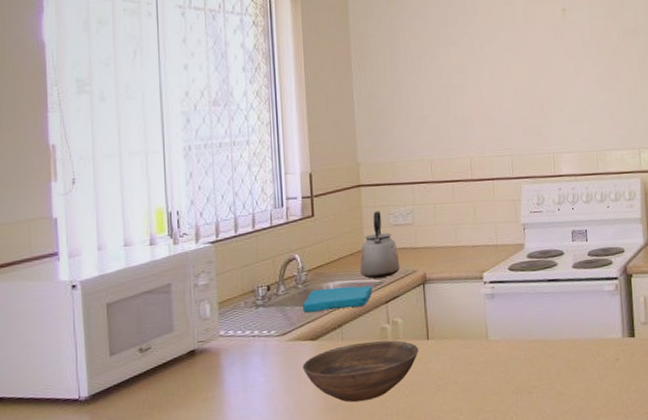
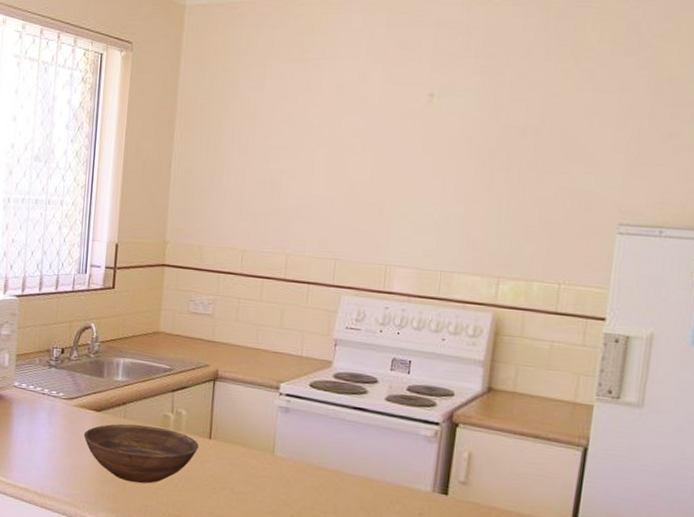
sponge: present [303,285,372,313] -> none [91,362,161,389]
kettle: present [360,211,400,279] -> none [152,295,193,365]

